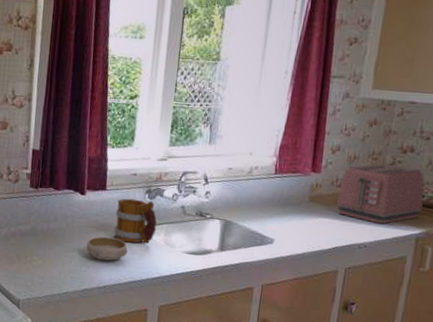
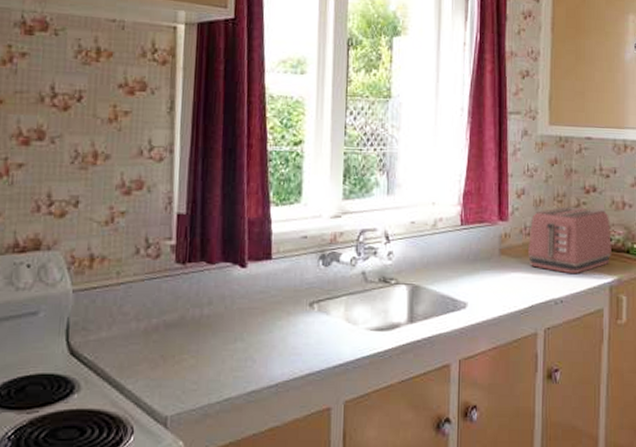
bowl: present [86,236,128,261] -> none [250,319,302,350]
mug: present [113,198,157,244] -> none [283,267,335,324]

